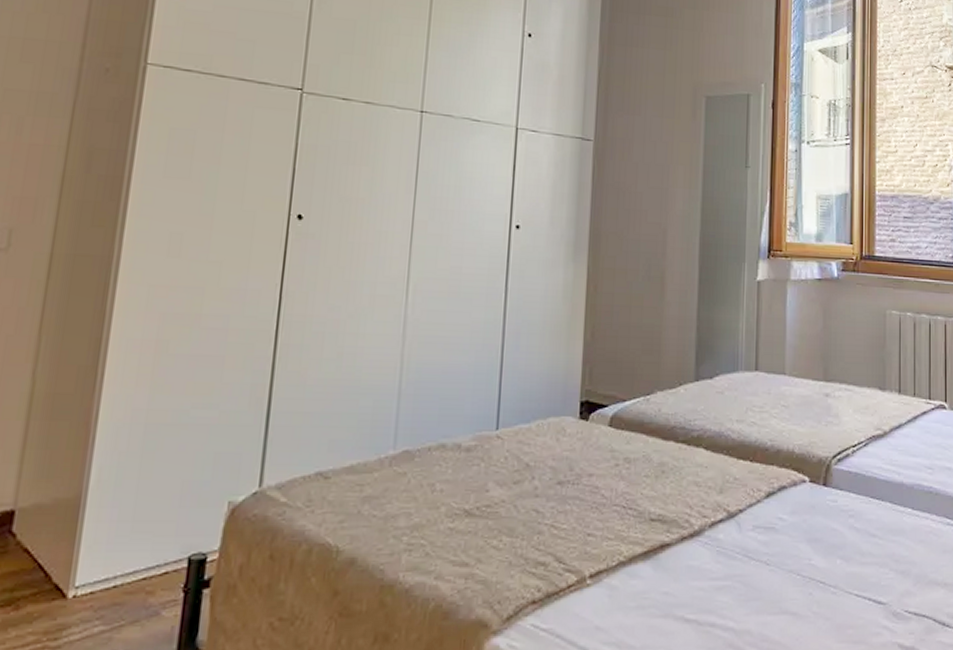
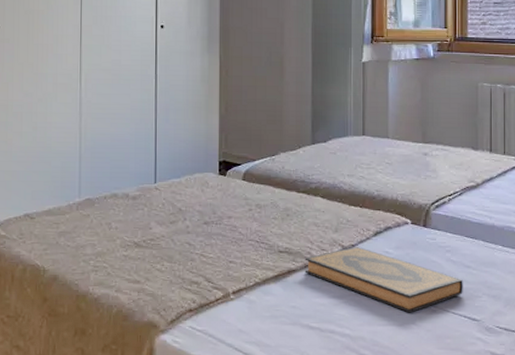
hardback book: none [681,512,868,597] -> present [304,247,463,313]

